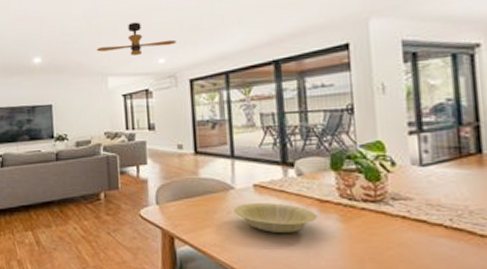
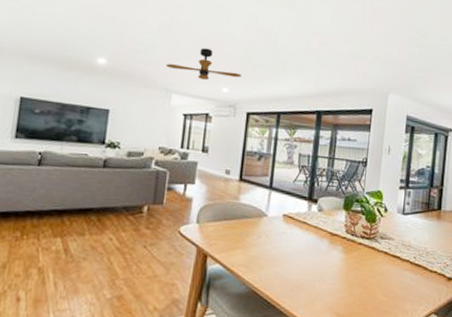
bowl: present [234,203,318,232] -> none [263,230,328,259]

